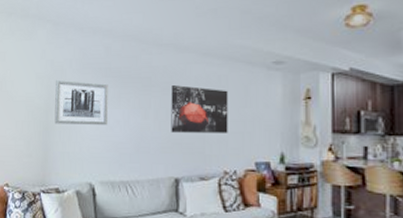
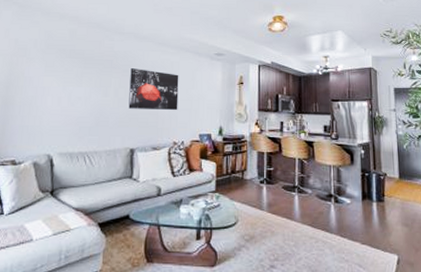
wall art: present [54,79,108,125] -> none [14,57,72,101]

